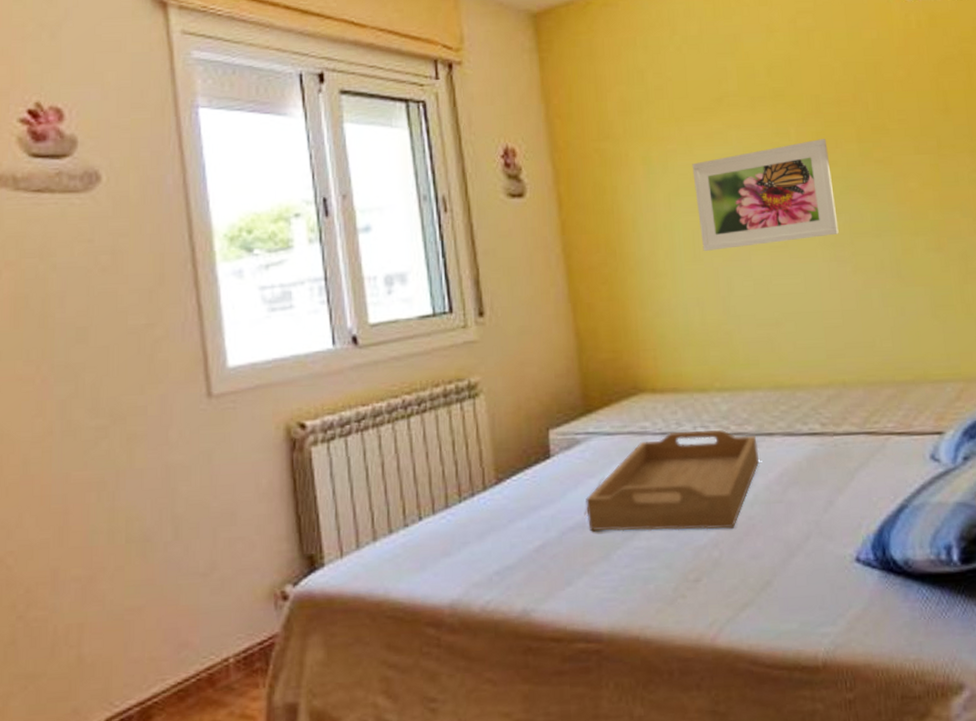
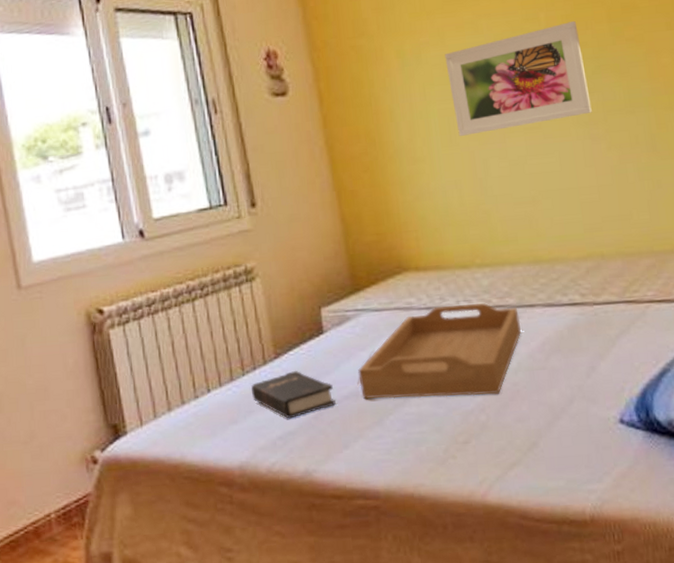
hardback book: none [468,498,560,552] -> present [251,371,336,419]

